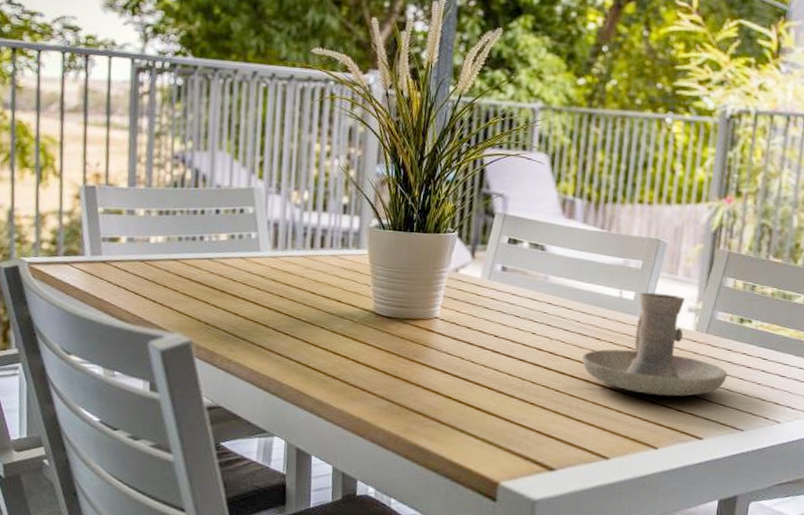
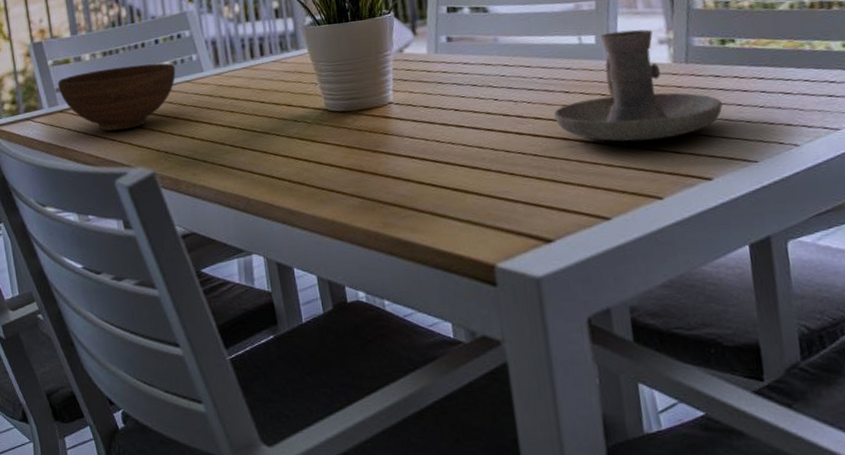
bowl: none [105,227,232,294] -> present [58,63,176,131]

